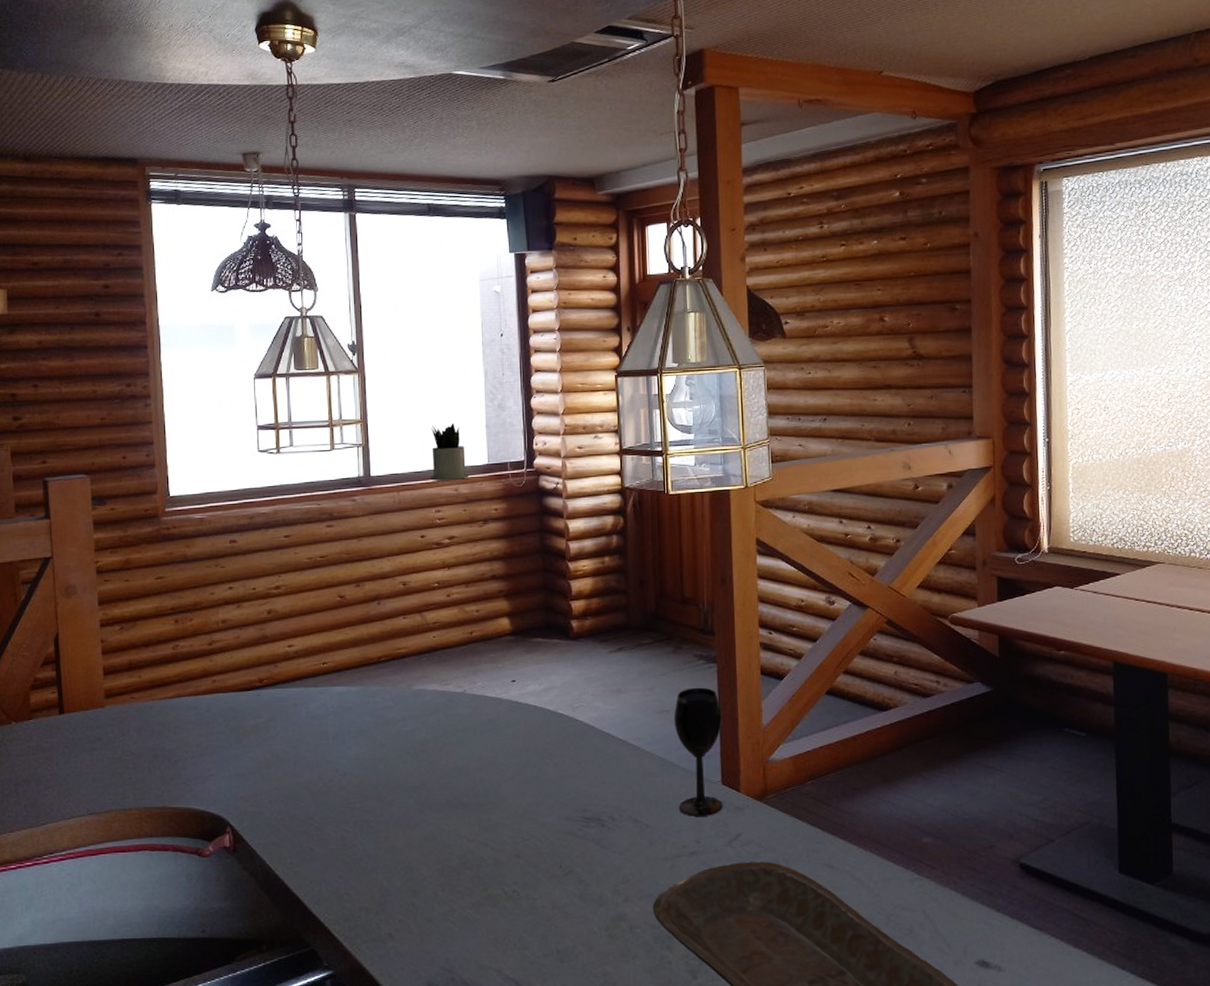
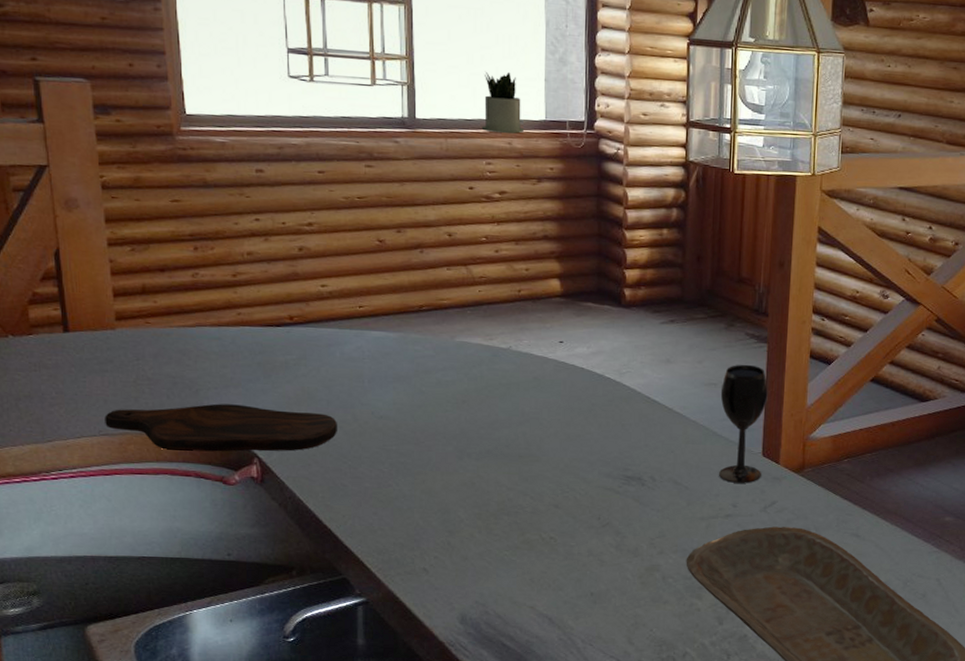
cutting board: none [92,772,305,825] -> present [105,403,338,452]

